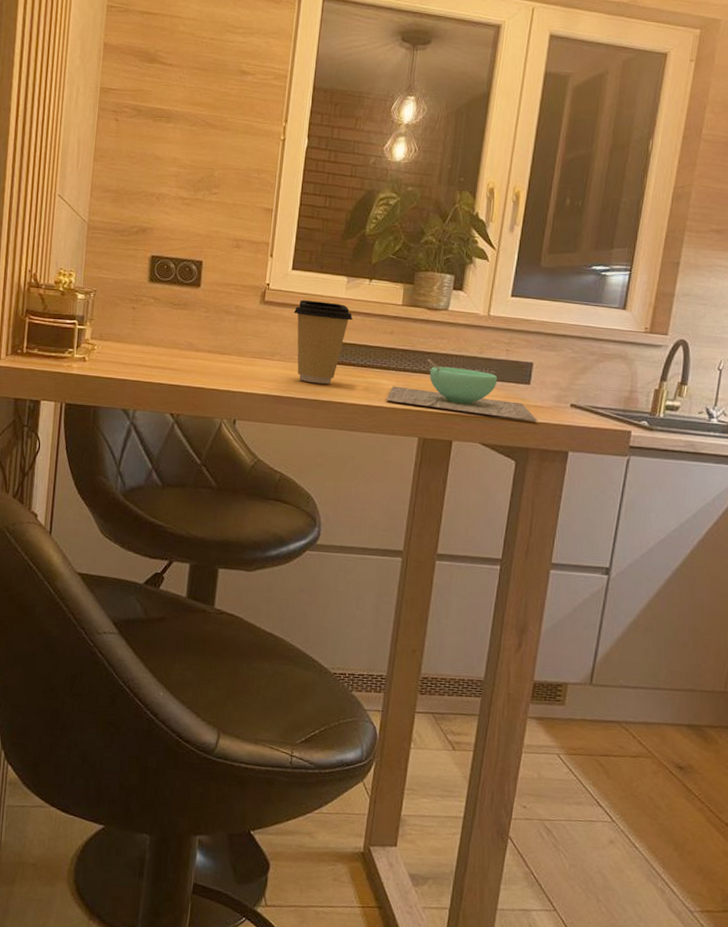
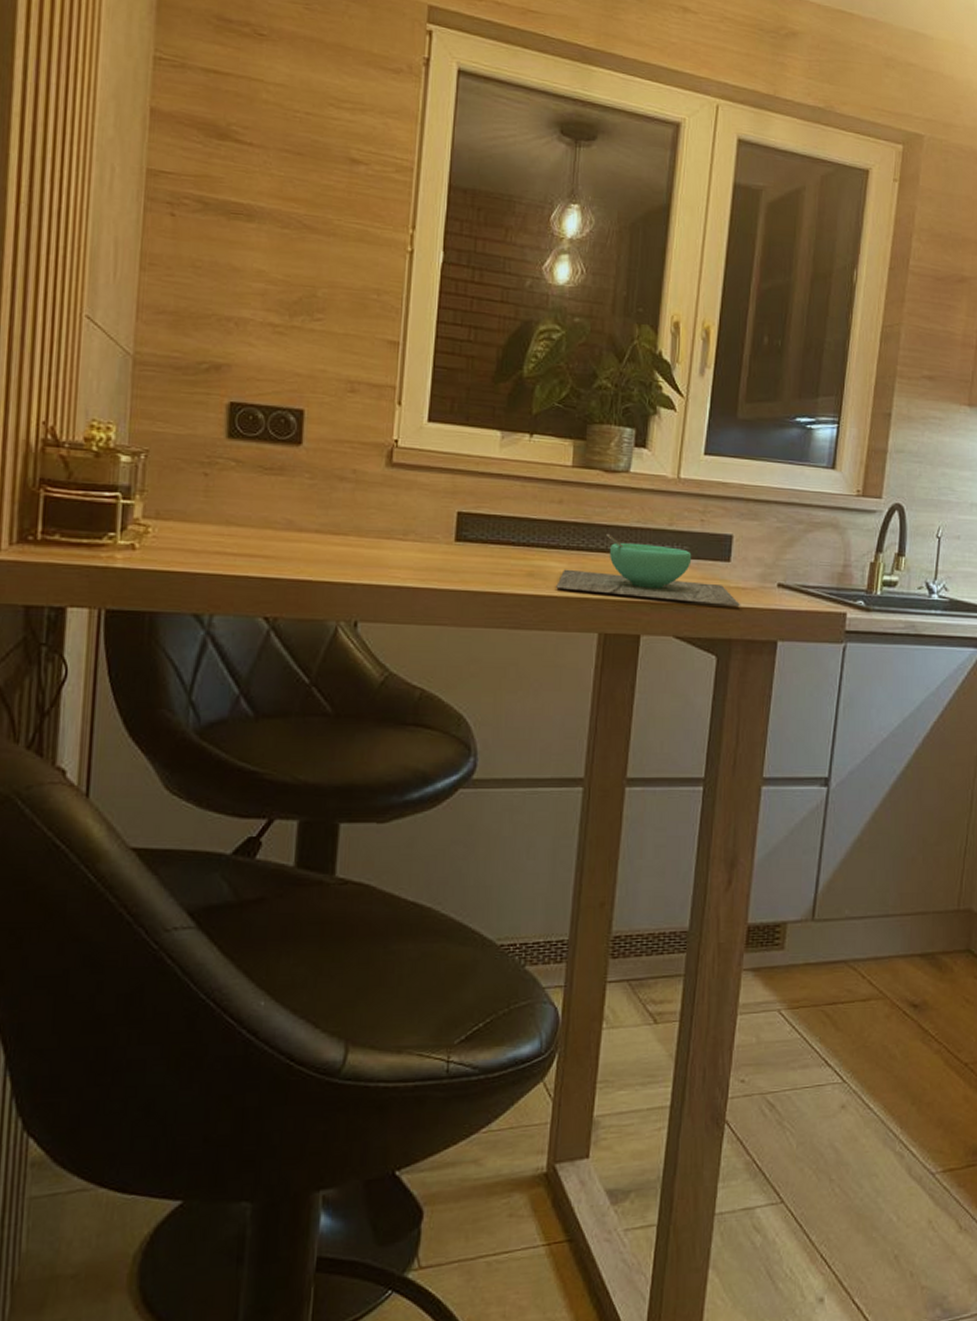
coffee cup: present [293,299,353,384] -> none [431,460,510,570]

